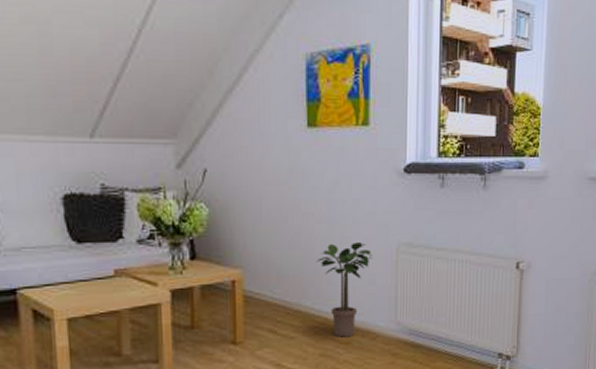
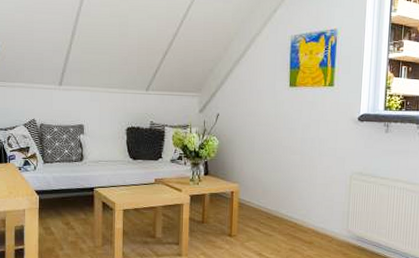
potted plant: present [316,242,372,338] -> none [291,170,332,238]

